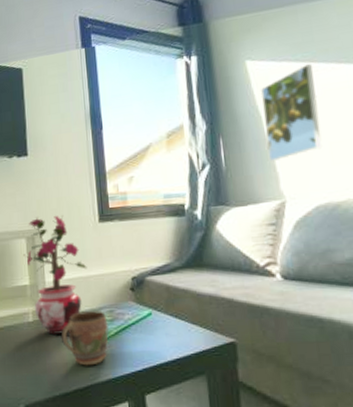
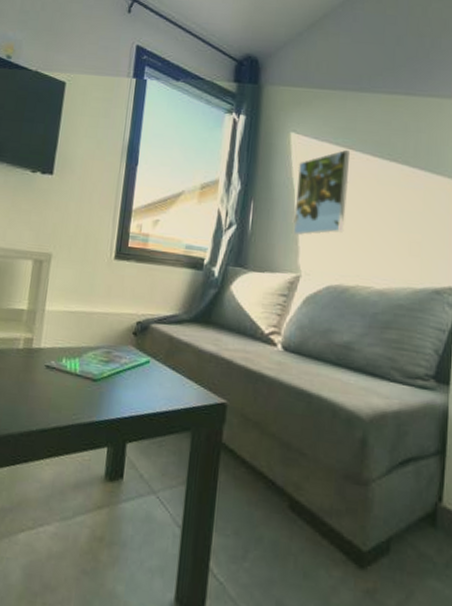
potted plant: present [23,215,87,336] -> none [26,240,93,368]
mug: present [61,311,109,366] -> none [50,347,103,405]

